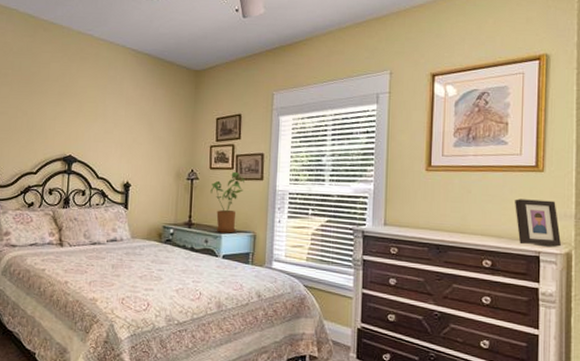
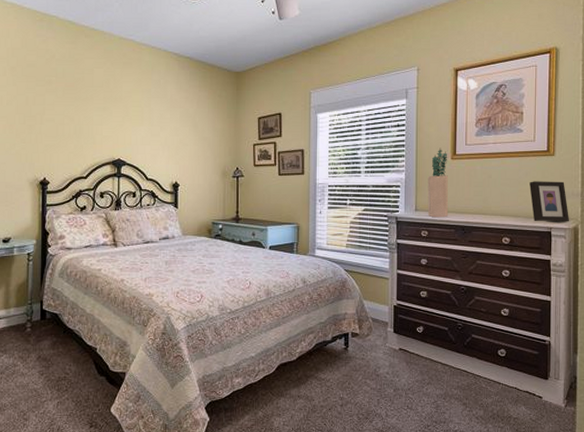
house plant: present [210,171,244,233] -> none [255,167,287,226]
vase: none [398,158,422,235] -> present [427,148,449,218]

